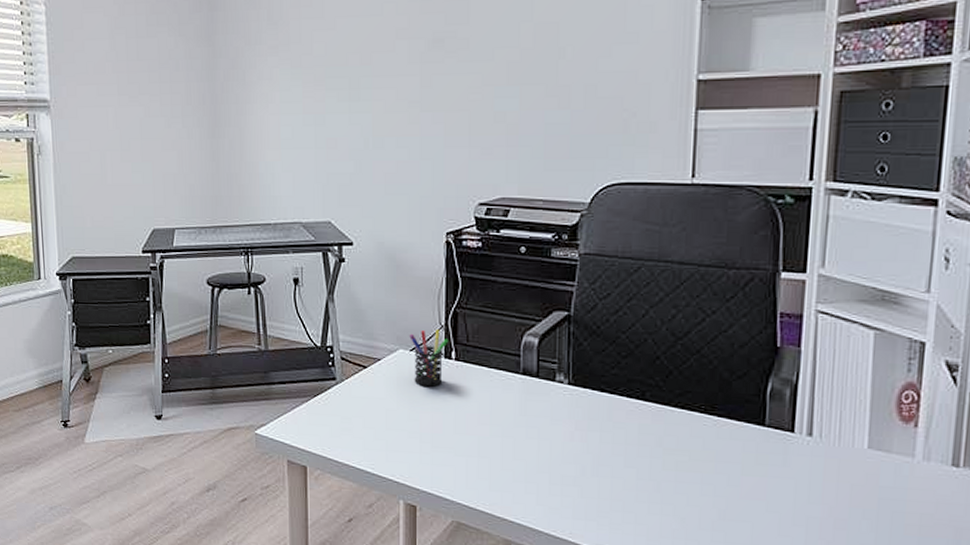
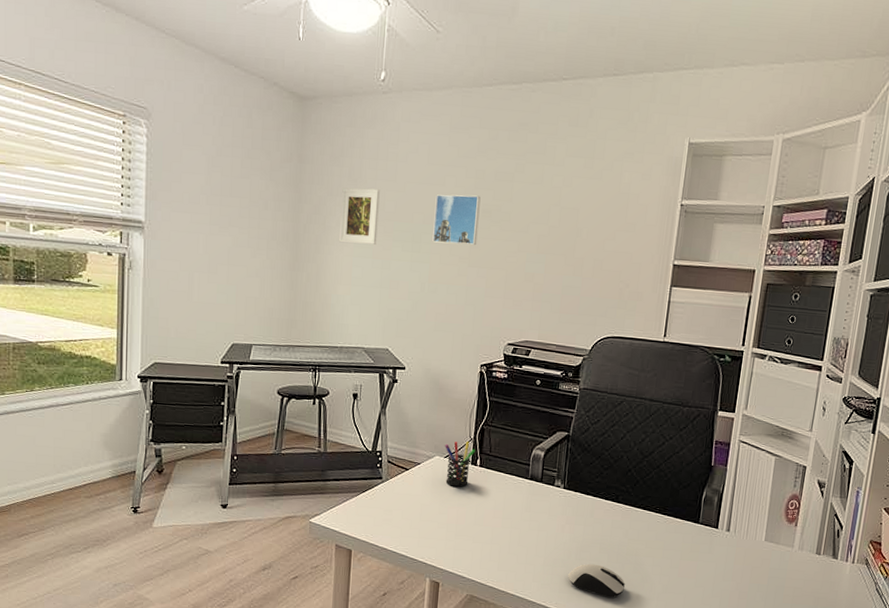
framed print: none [261,30,307,100] -> present [339,187,380,245]
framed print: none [373,22,429,86] -> present [432,194,481,246]
computer mouse: none [583,481,665,527] -> present [568,563,626,599]

